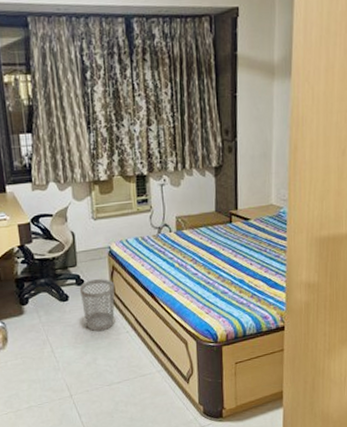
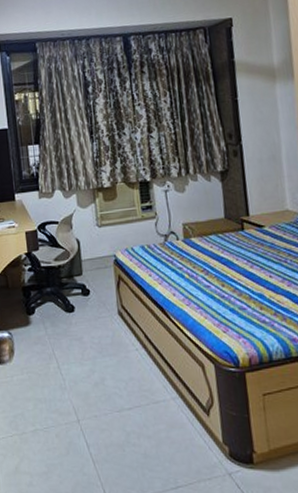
wastebasket: present [79,279,115,332] -> none [85,289,123,348]

